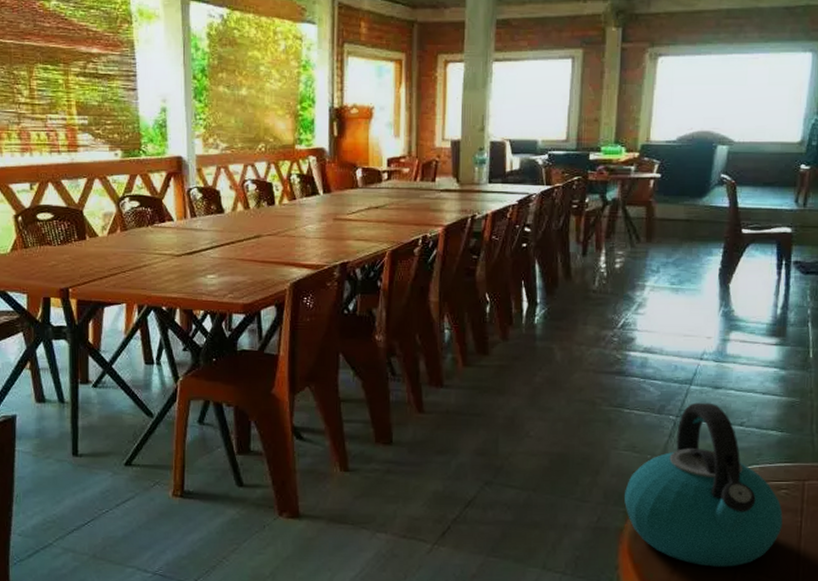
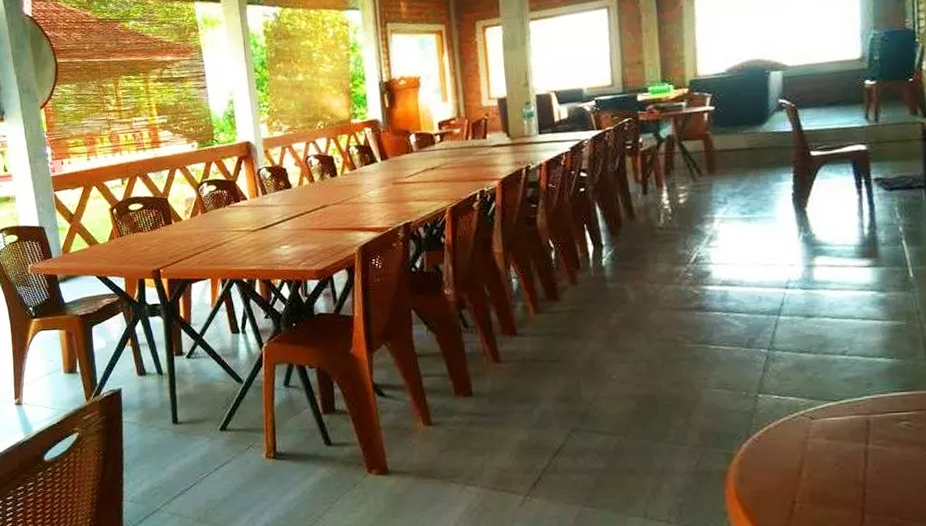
kettle: present [624,402,783,567] -> none [722,332,910,510]

